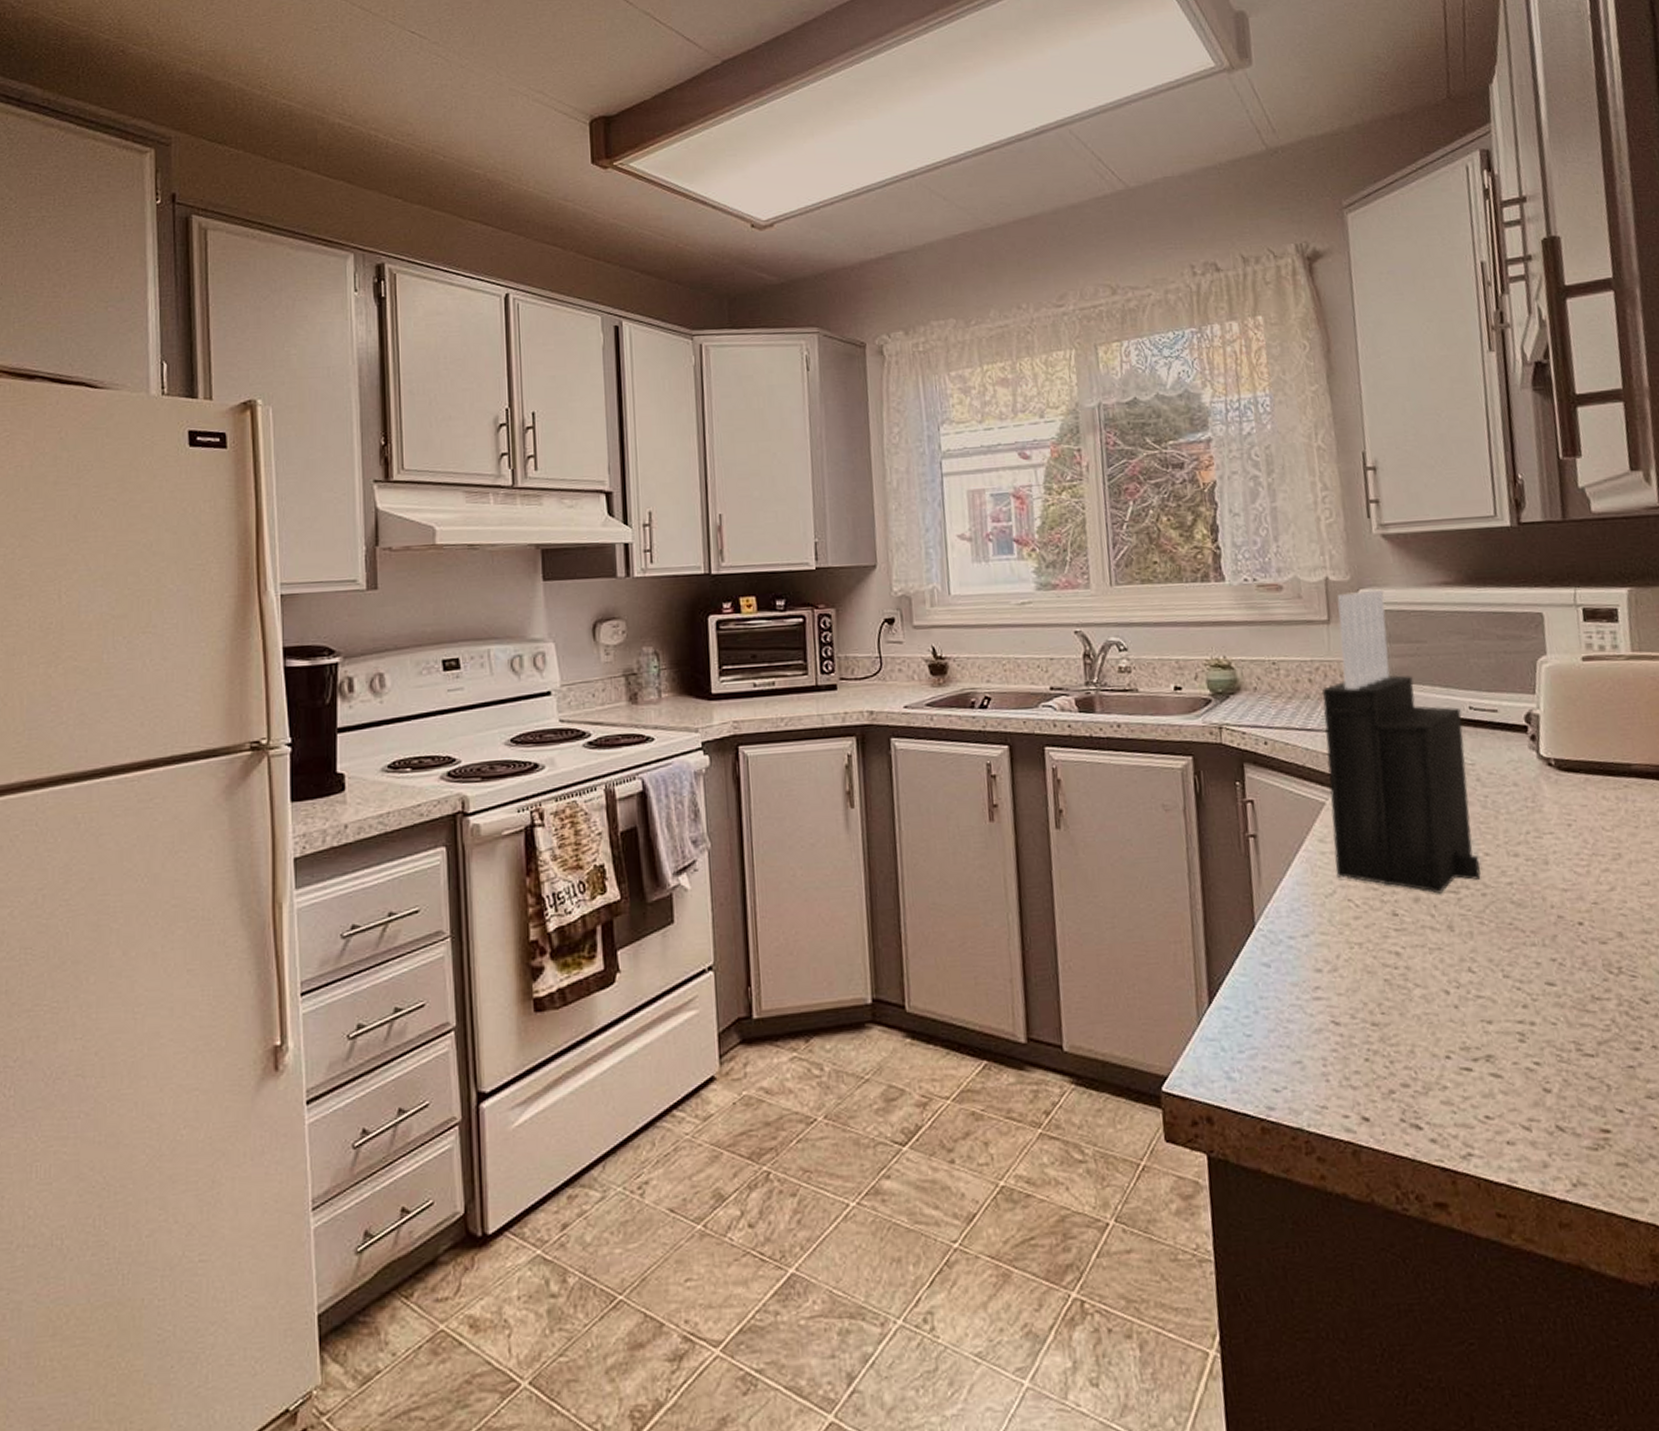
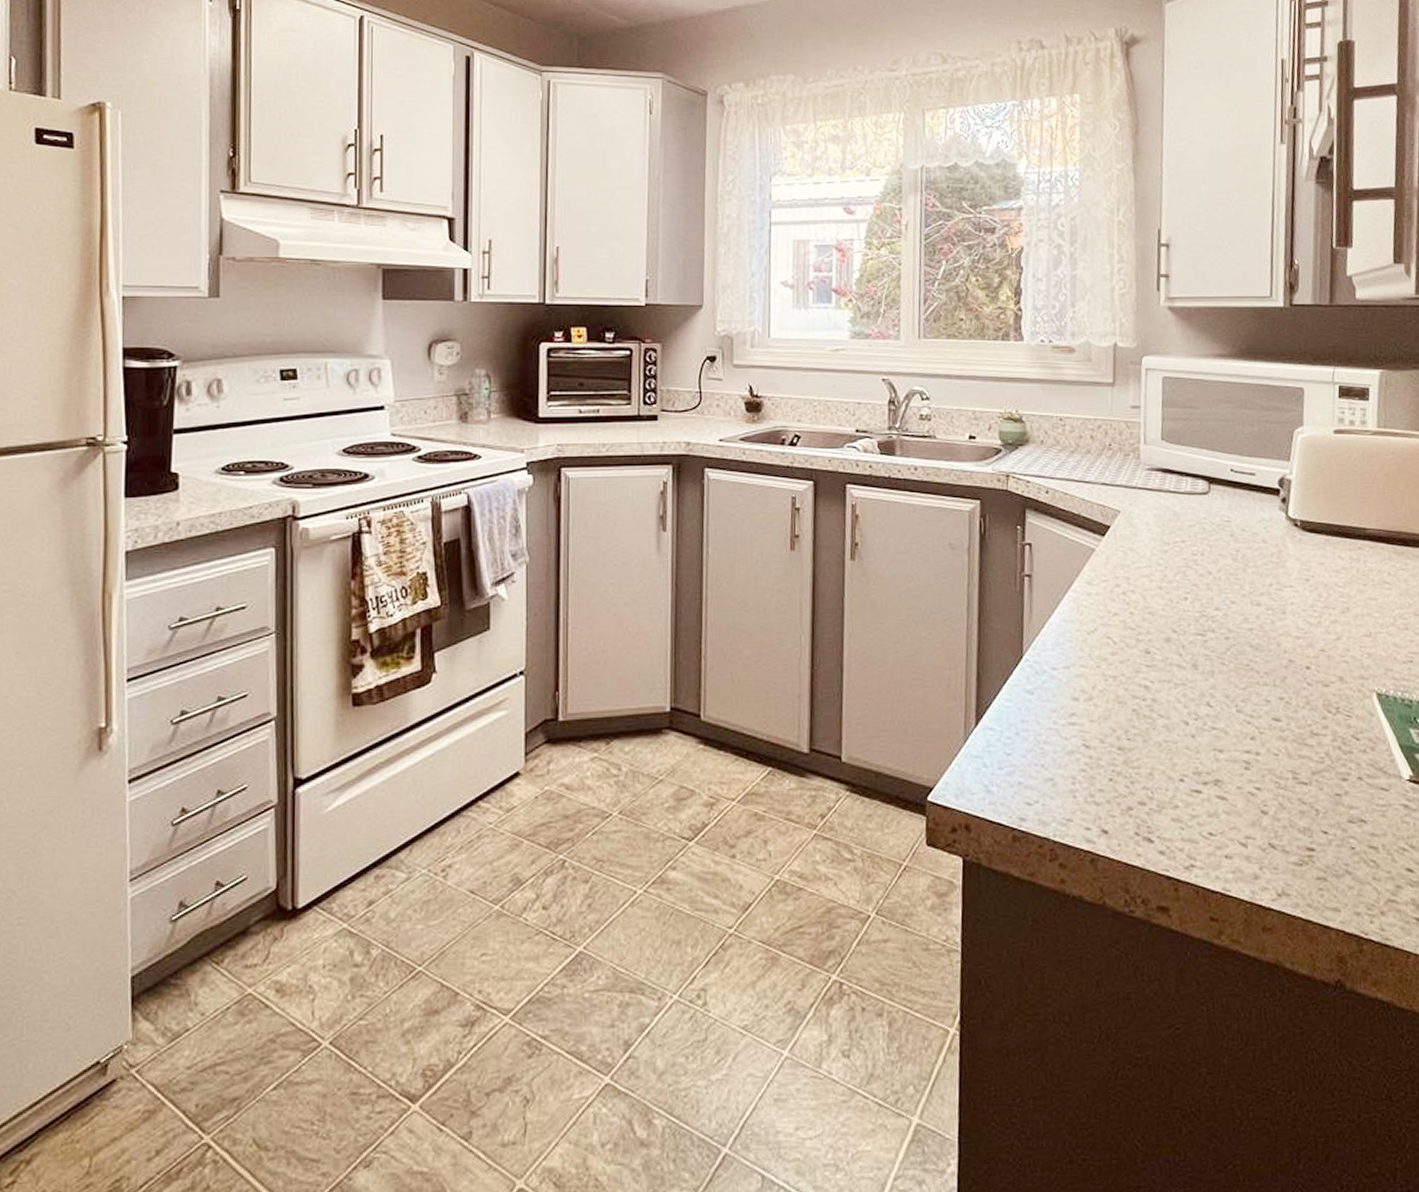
knife block: present [1321,589,1481,894] -> none [1099,357,1226,636]

